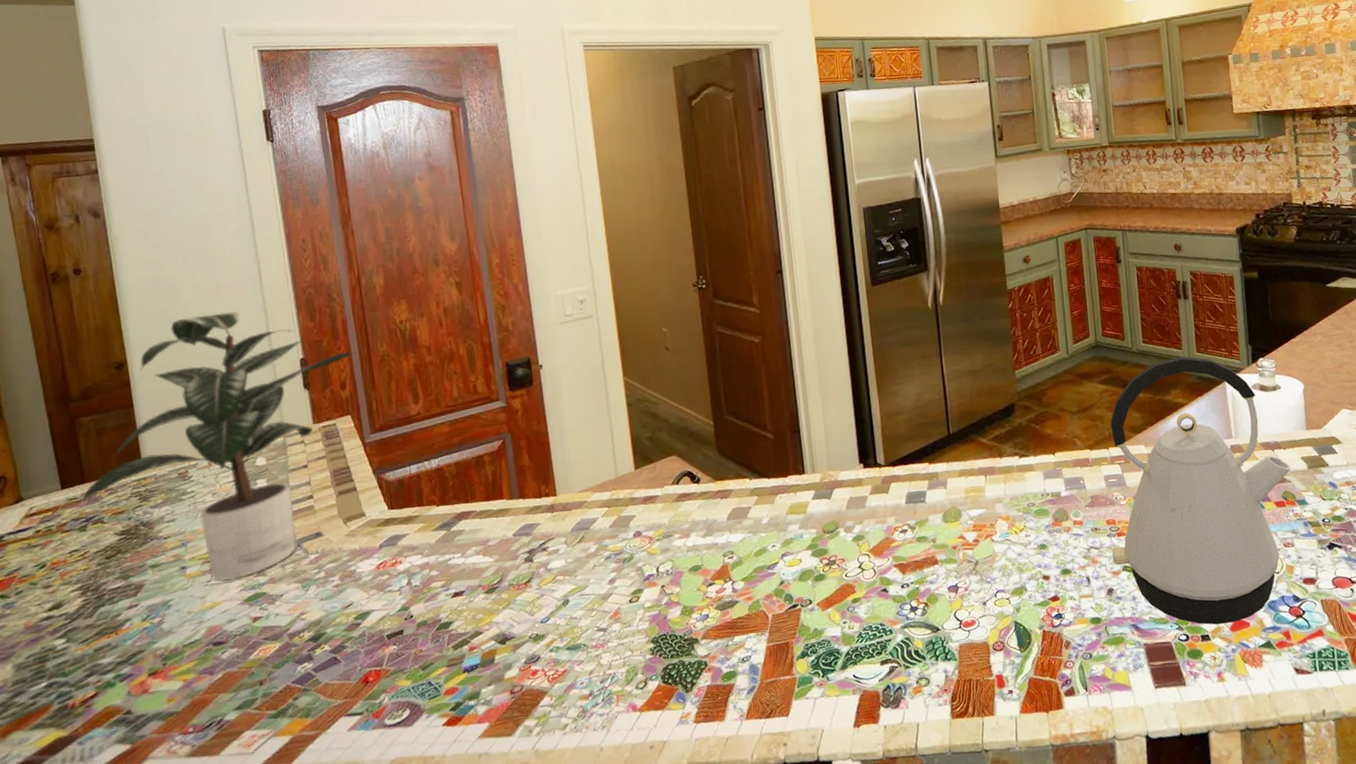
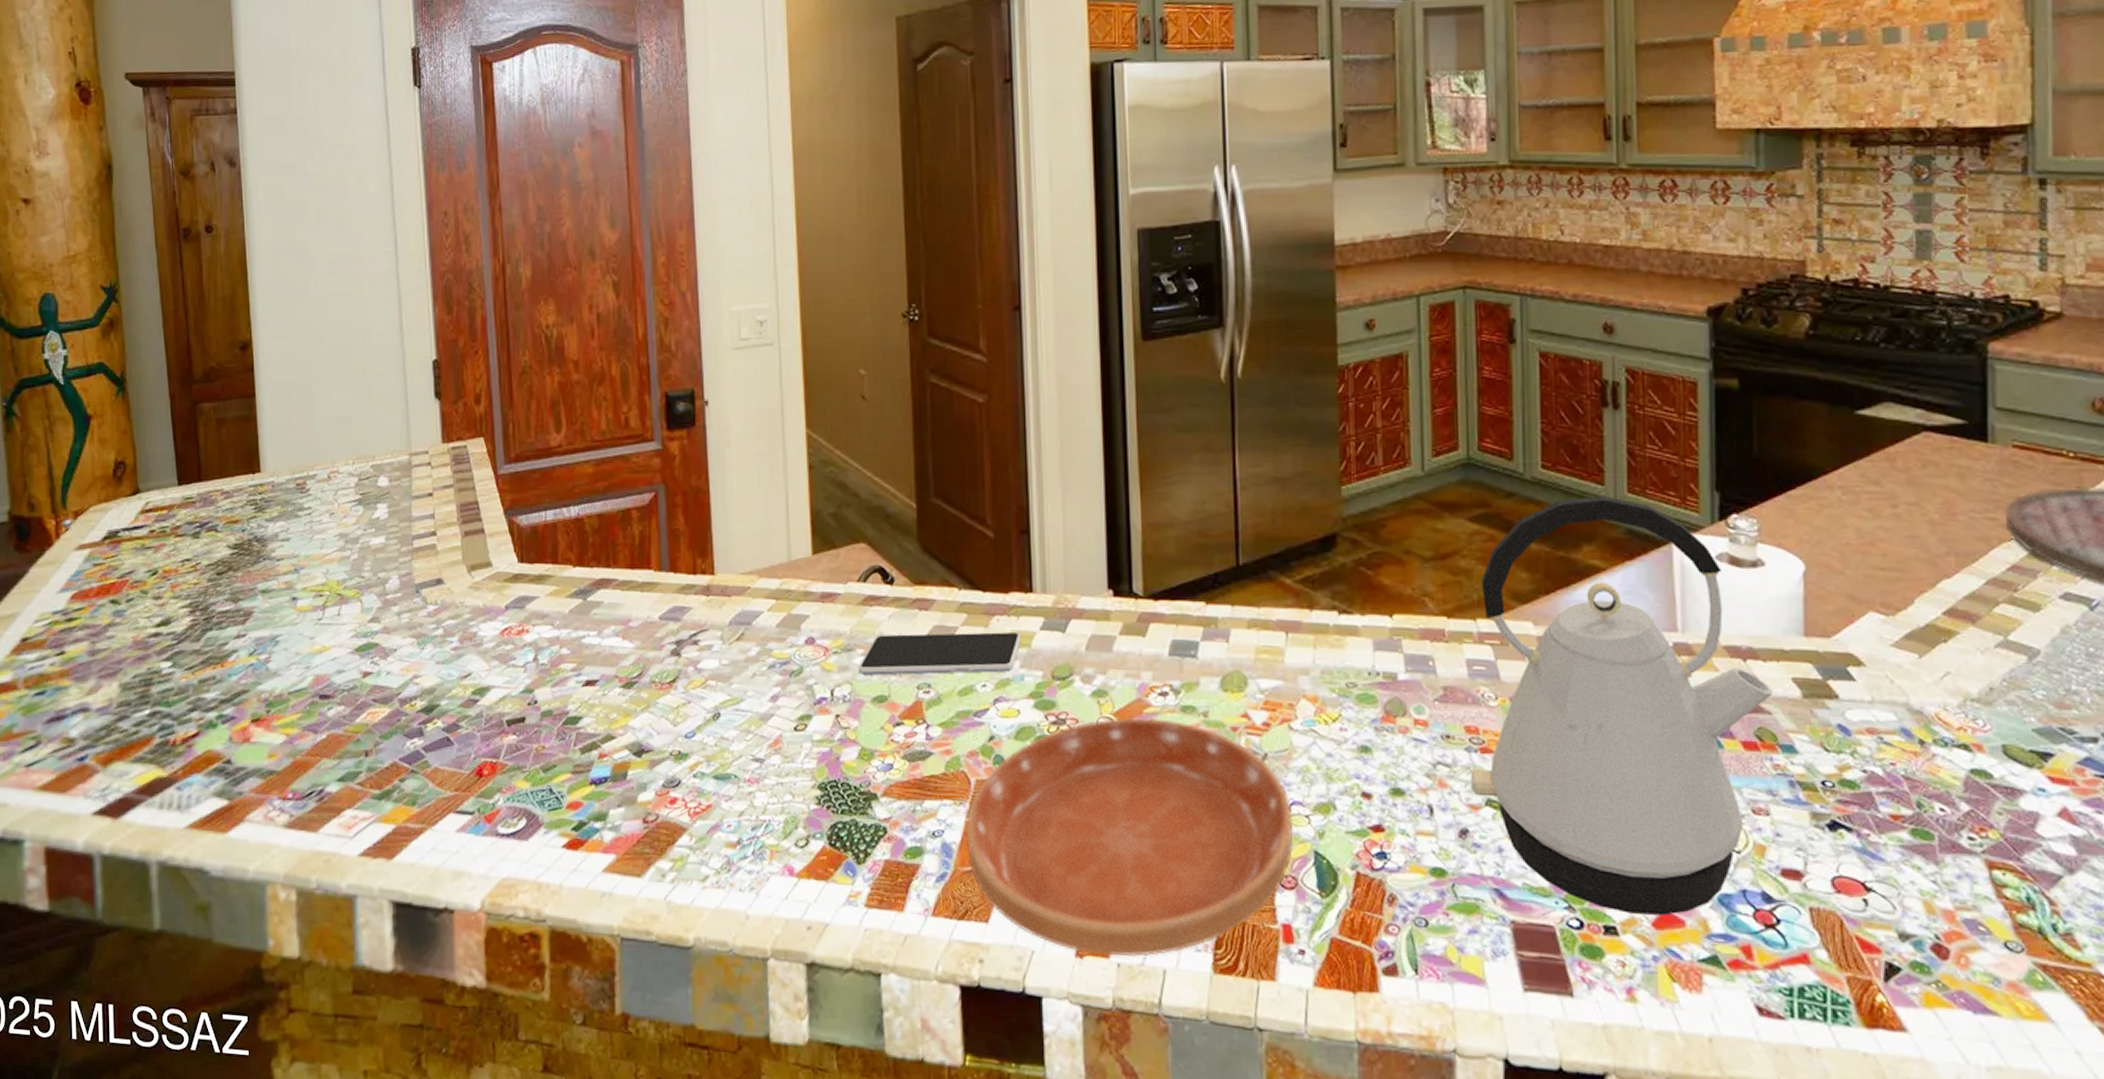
potted plant: present [80,311,357,582] -> none [195,292,496,622]
smartphone: none [676,504,799,553] -> present [858,632,1021,675]
saucer: none [767,548,1000,724] -> present [966,717,1294,958]

